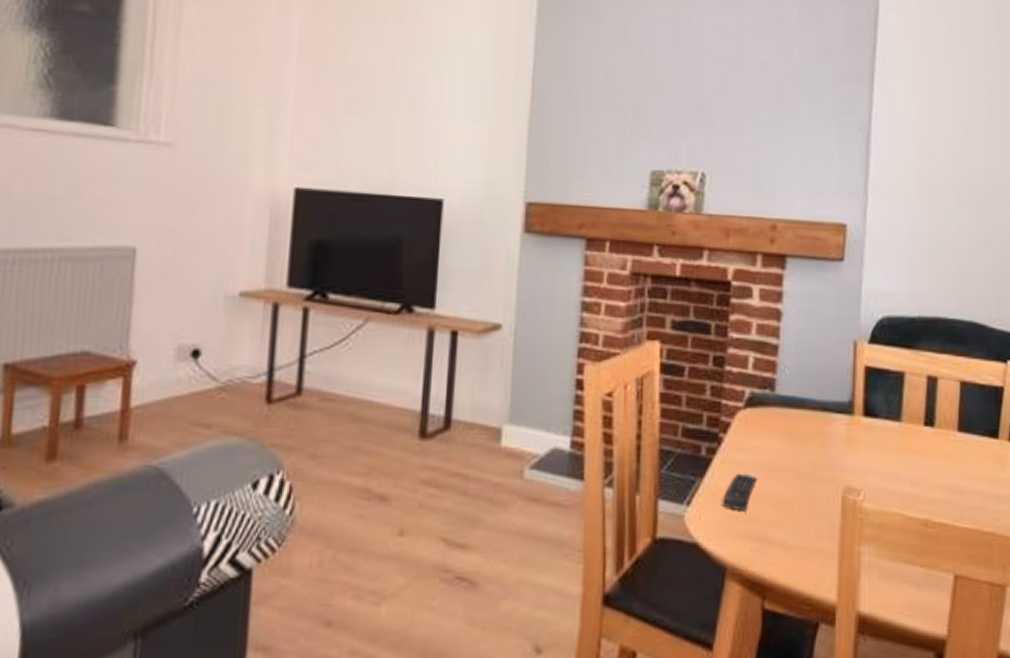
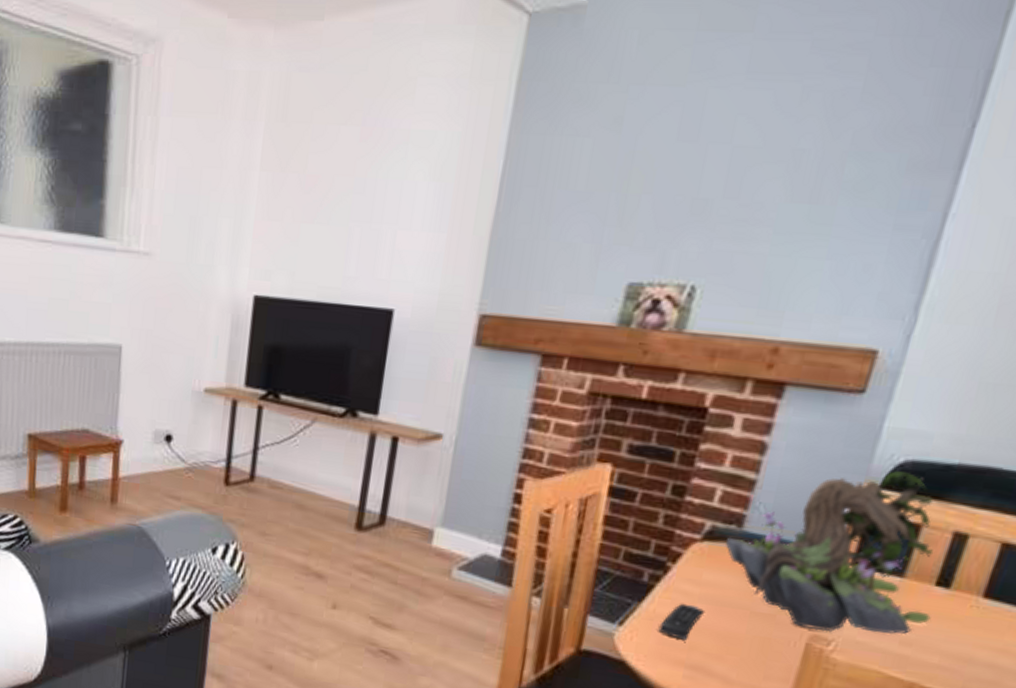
plant: none [763,327,927,483] -> present [725,471,934,635]

